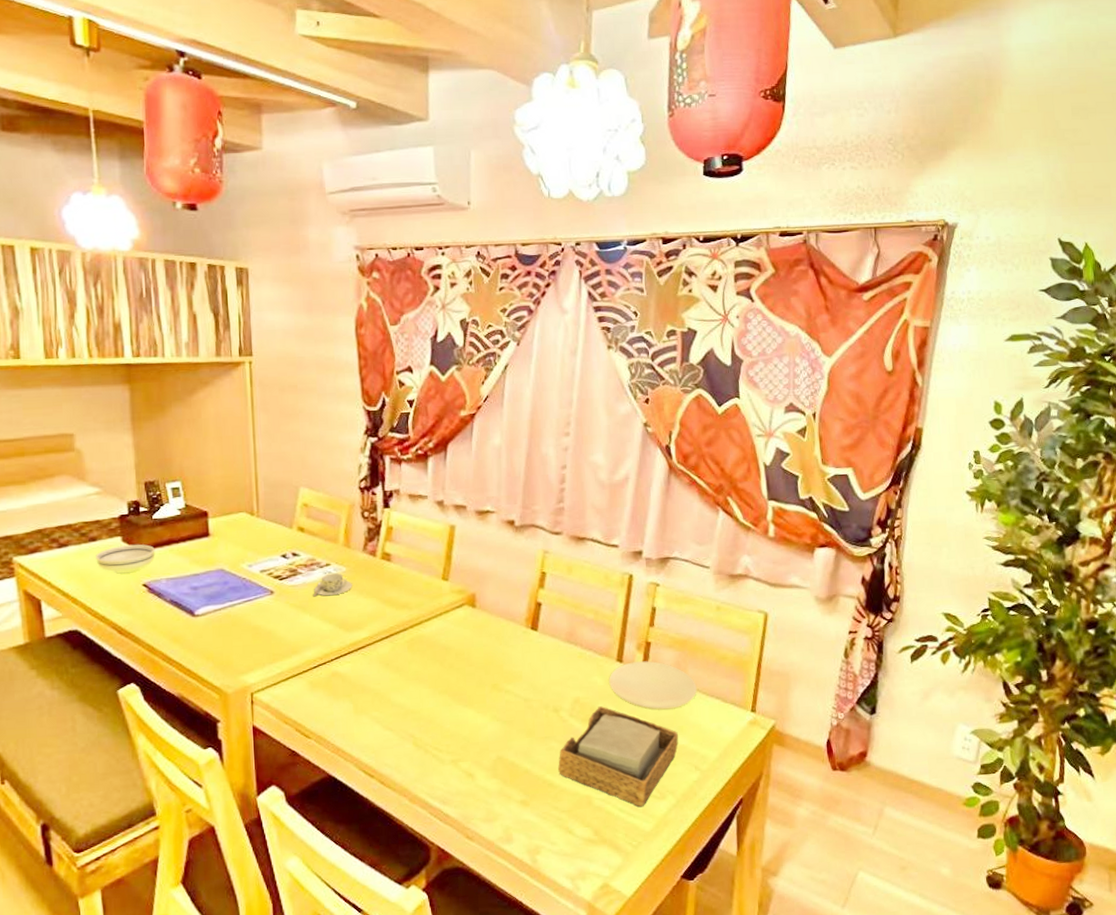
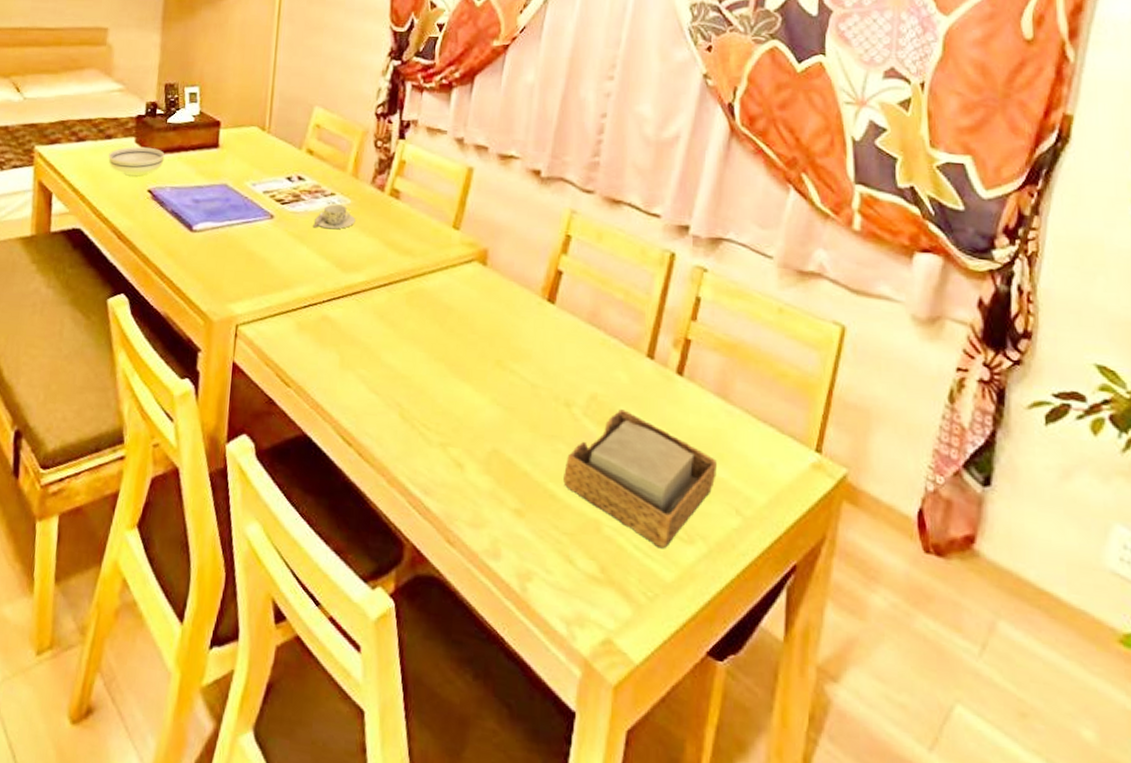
plate: present [609,661,697,710] -> none [635,360,746,430]

